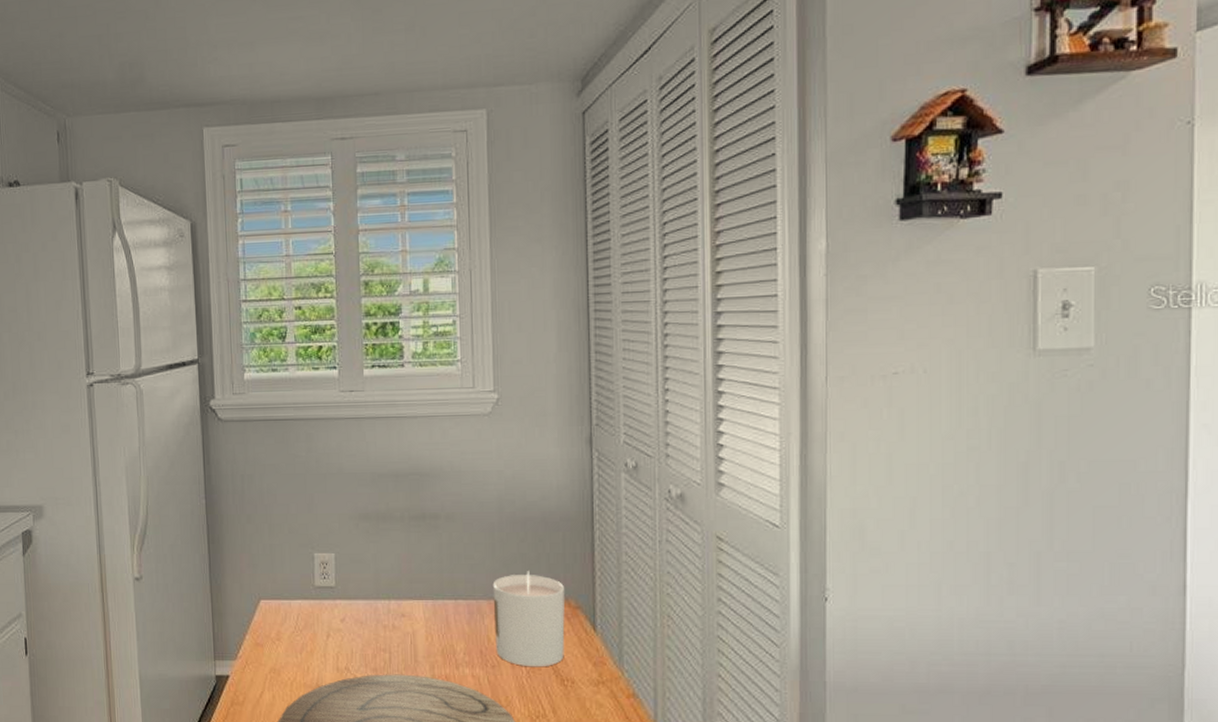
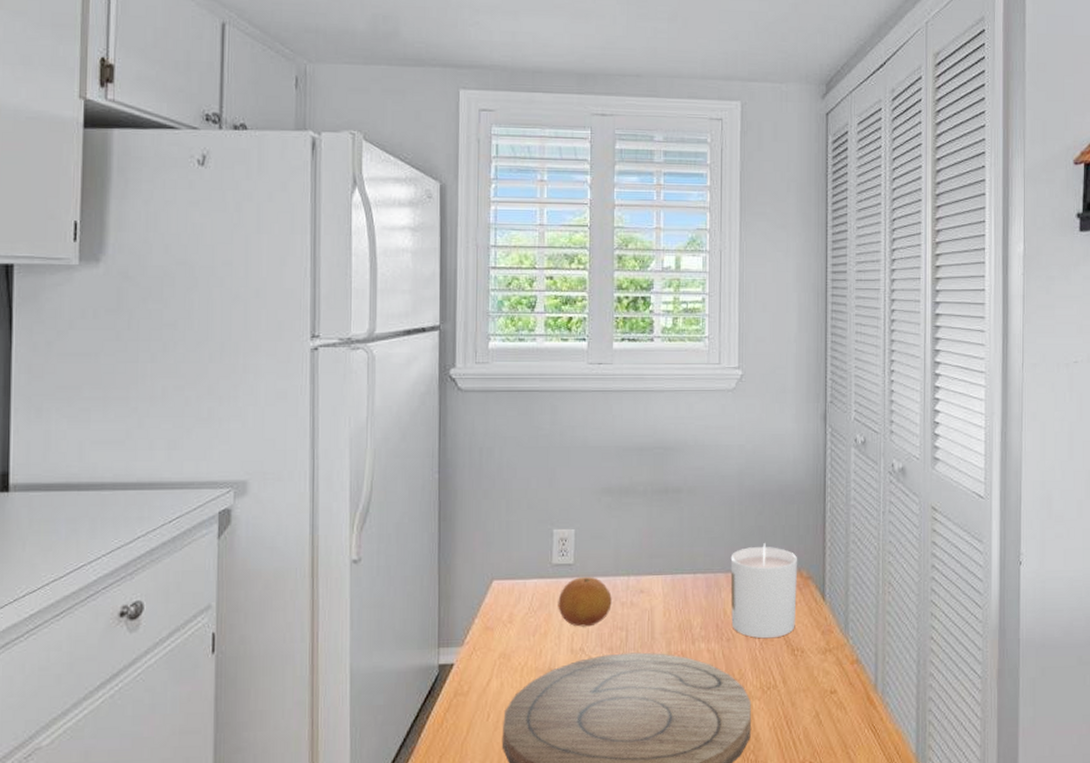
fruit: none [322,600,374,647] -> present [558,577,612,627]

